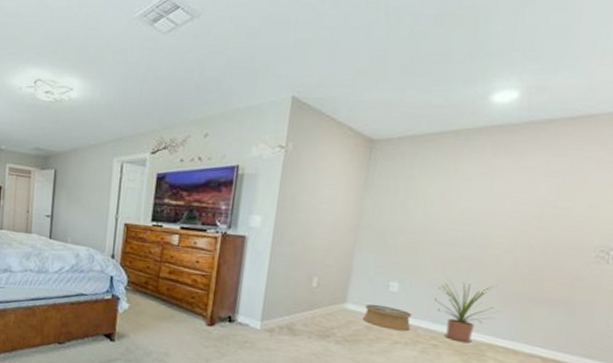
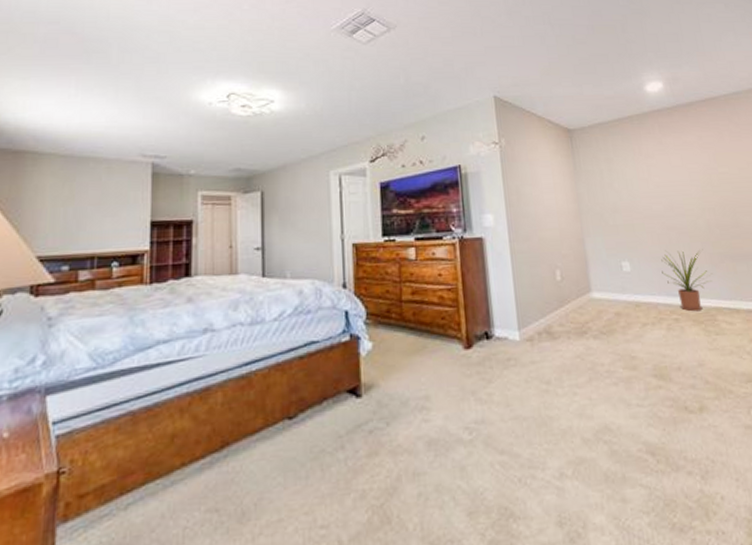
woven basket: present [363,304,412,332] -> none [608,287,651,312]

